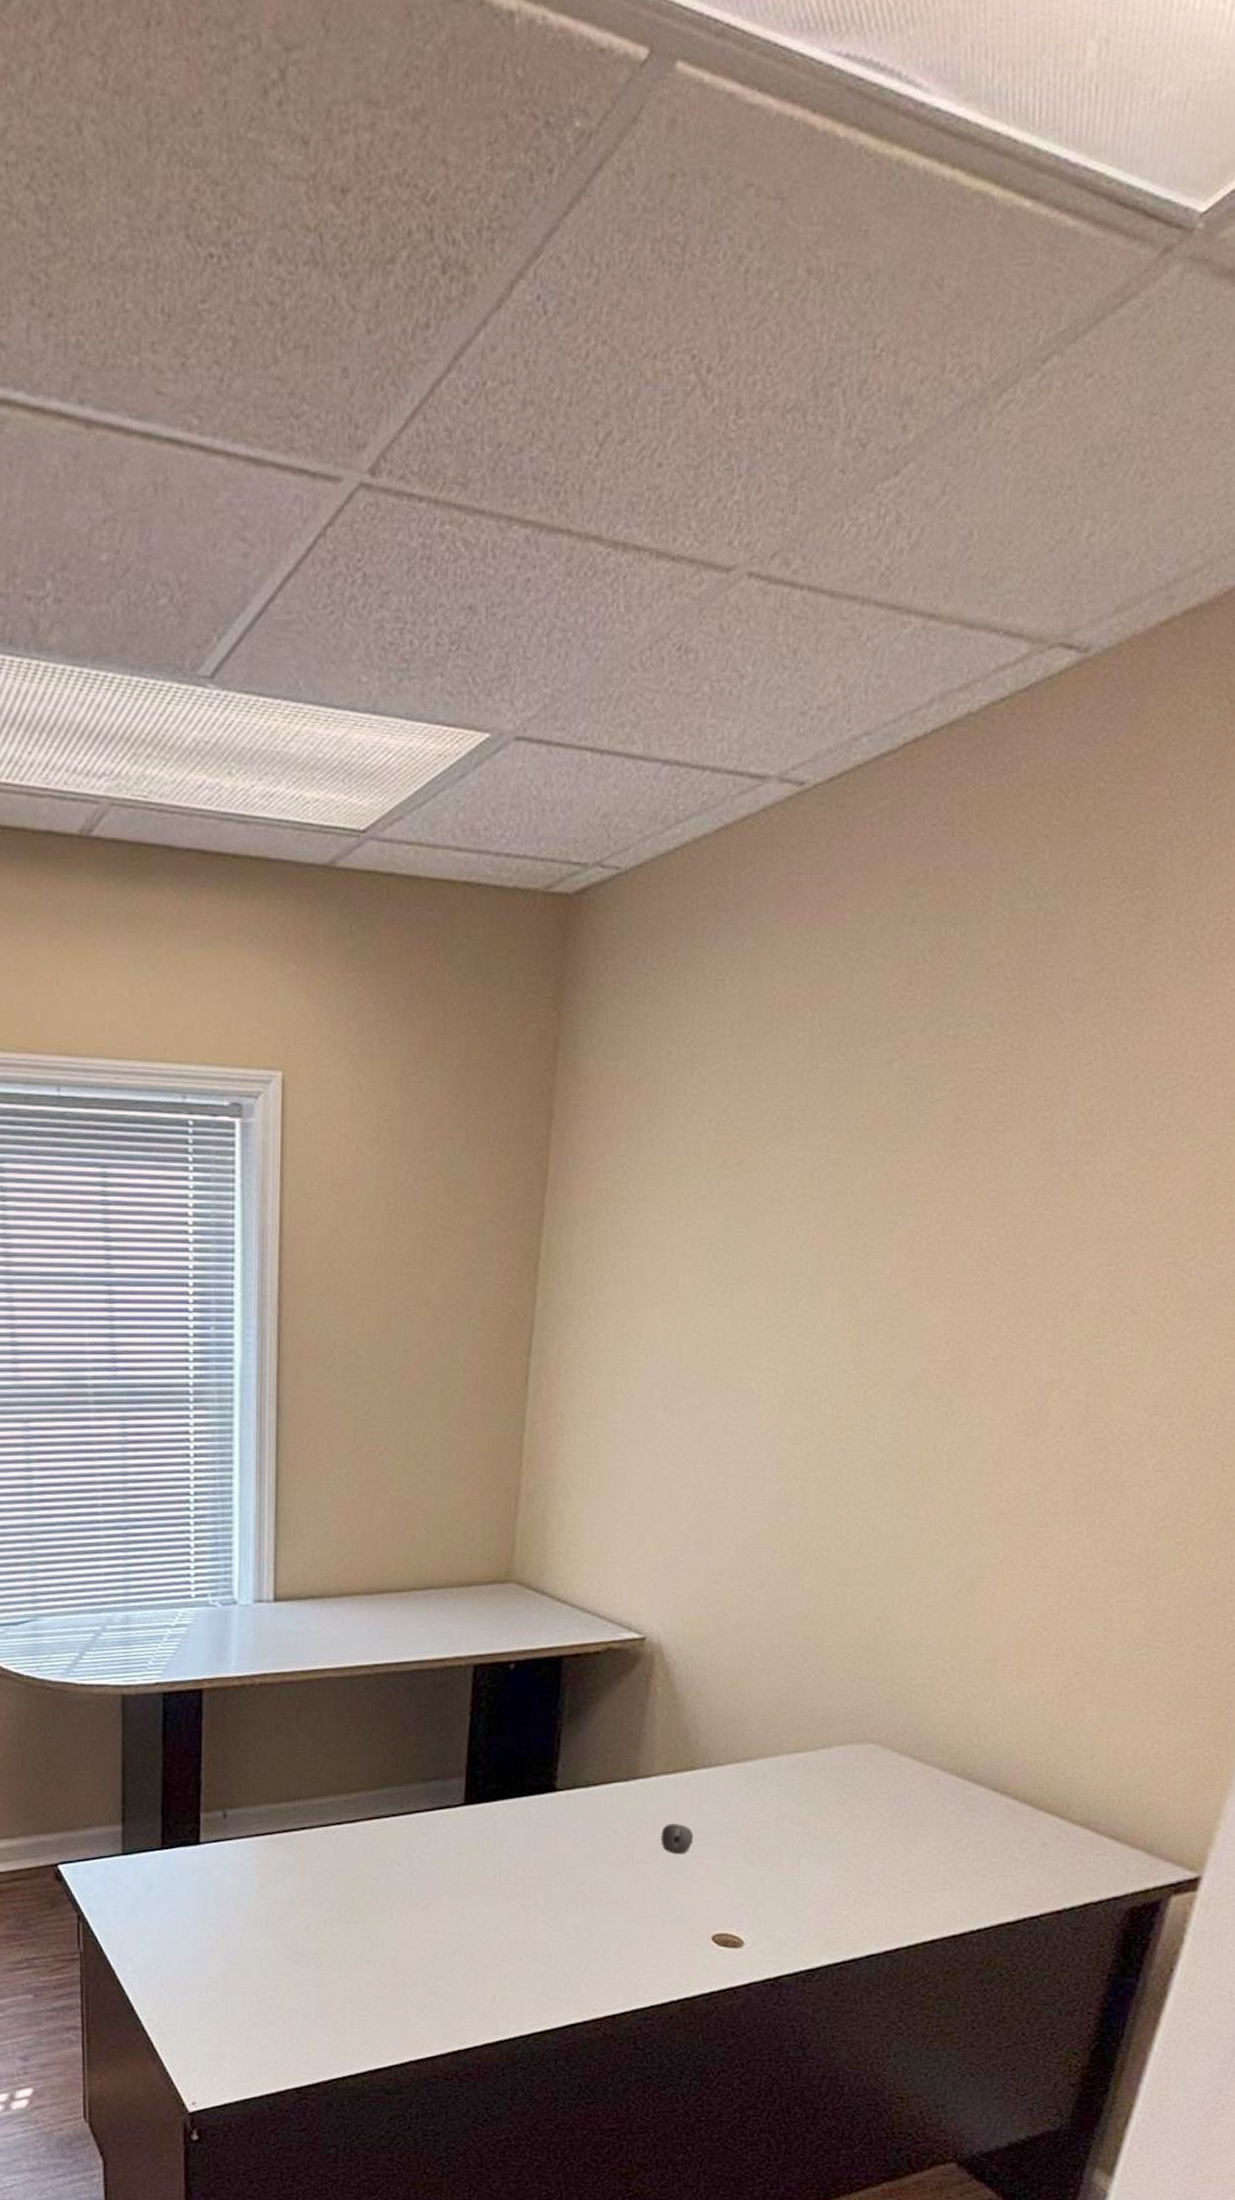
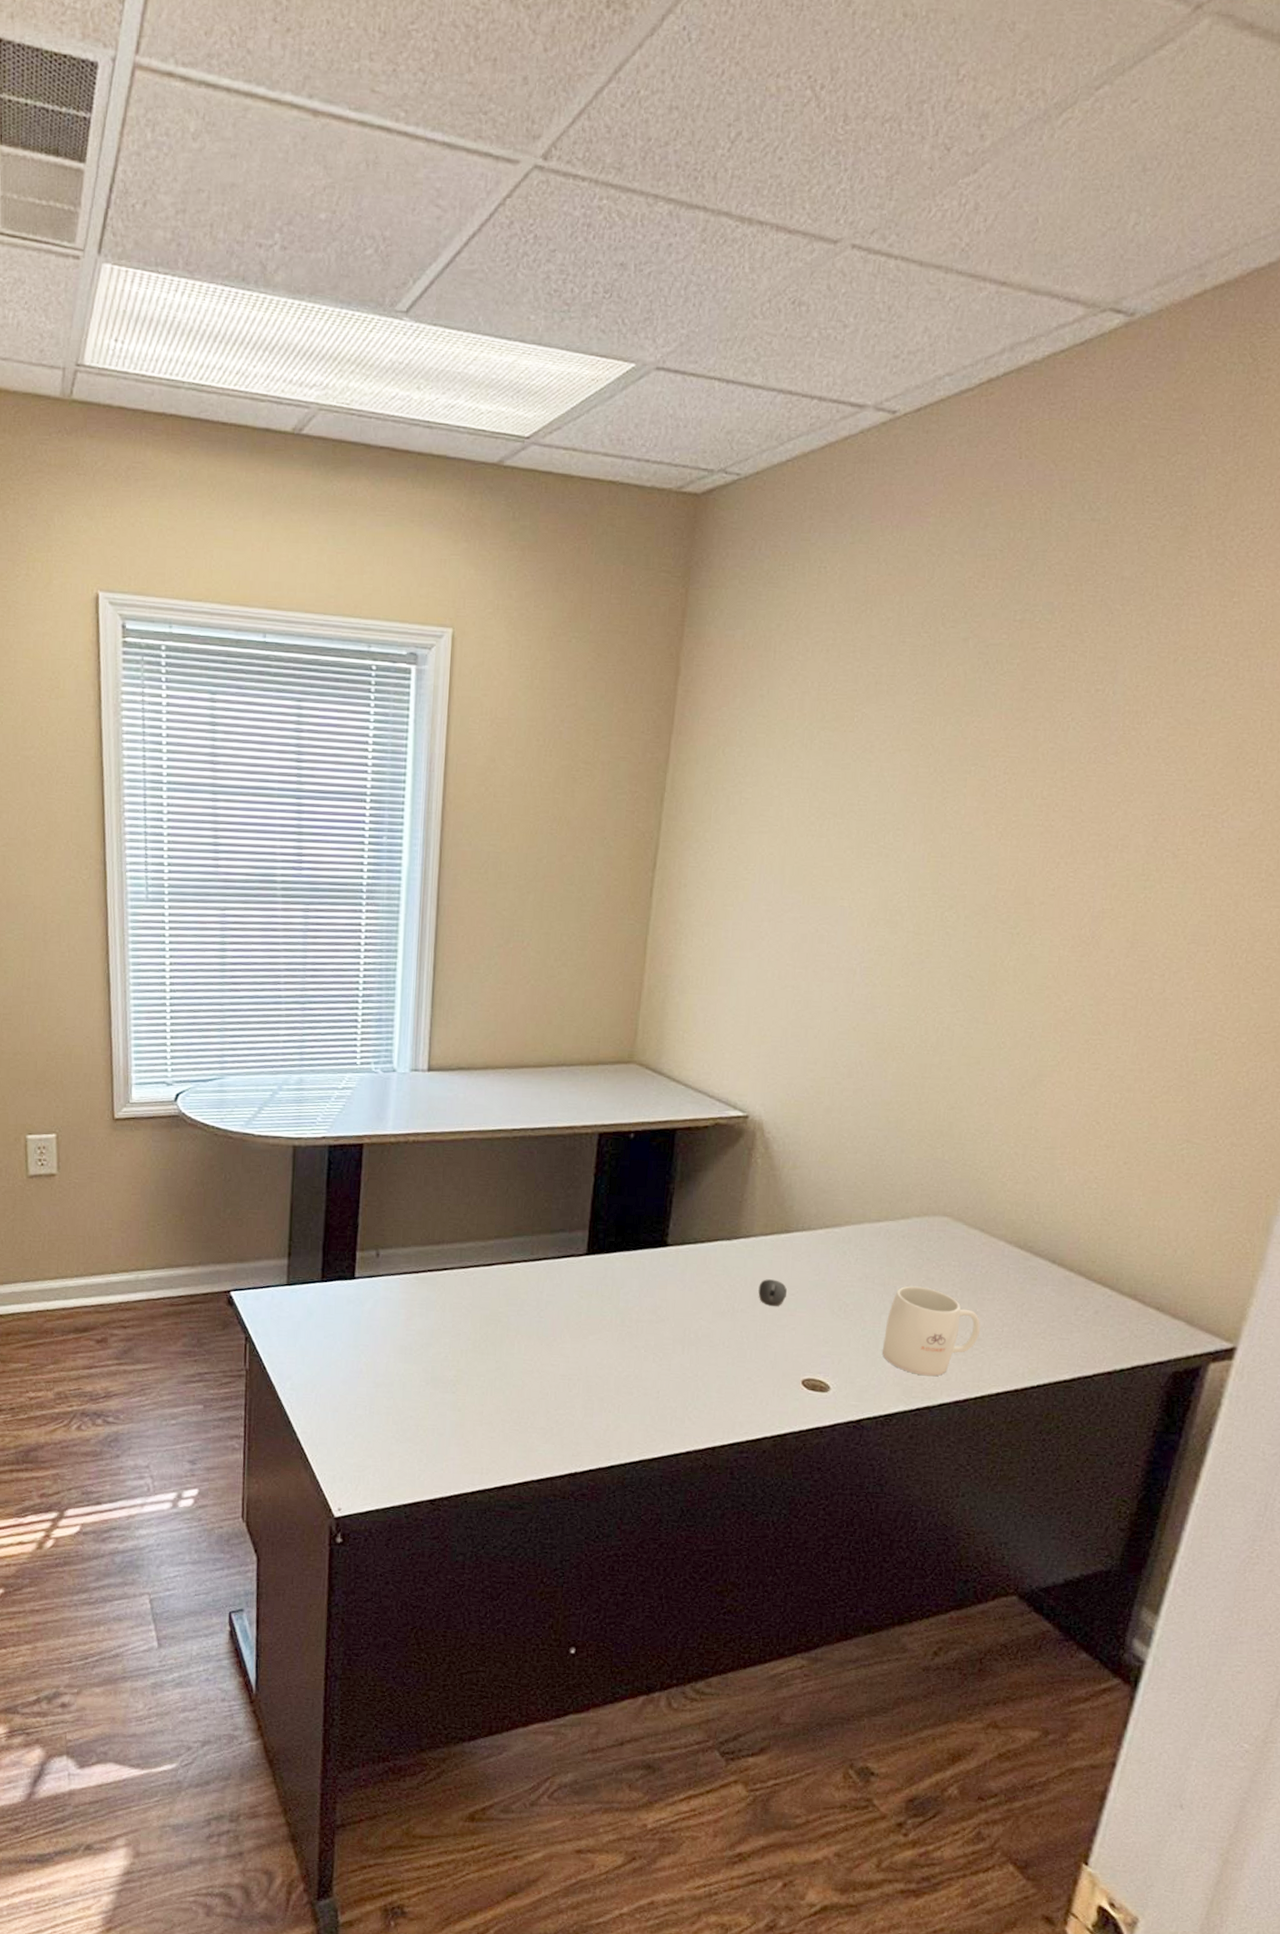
mug: none [803,1824,914,1925] -> present [883,1285,981,1377]

